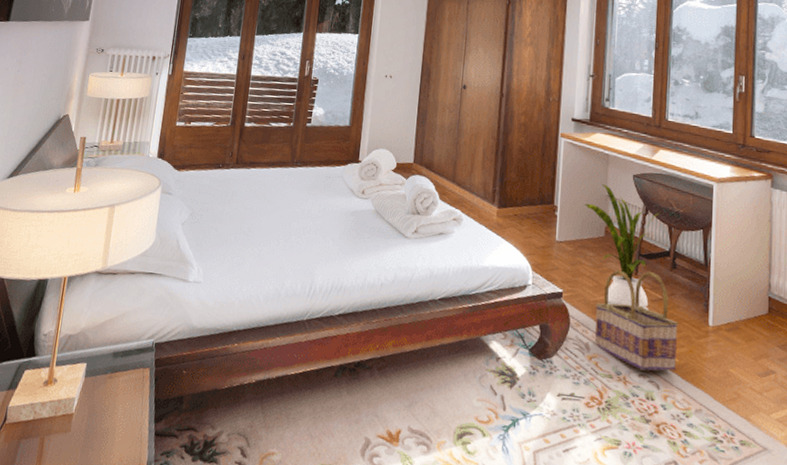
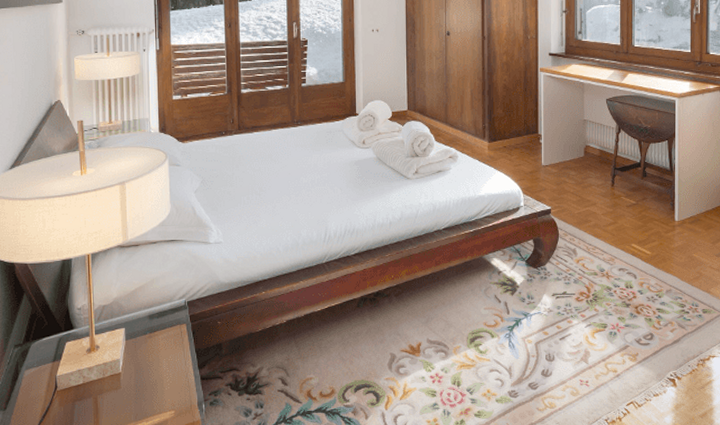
house plant: present [584,184,660,310] -> none [565,110,631,215]
basket: present [594,270,679,371] -> none [579,181,650,265]

